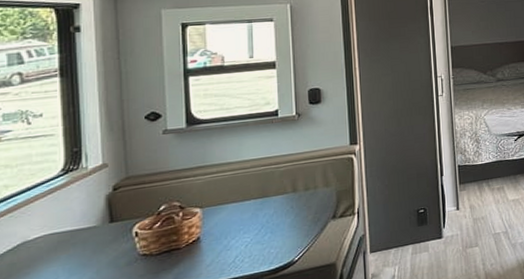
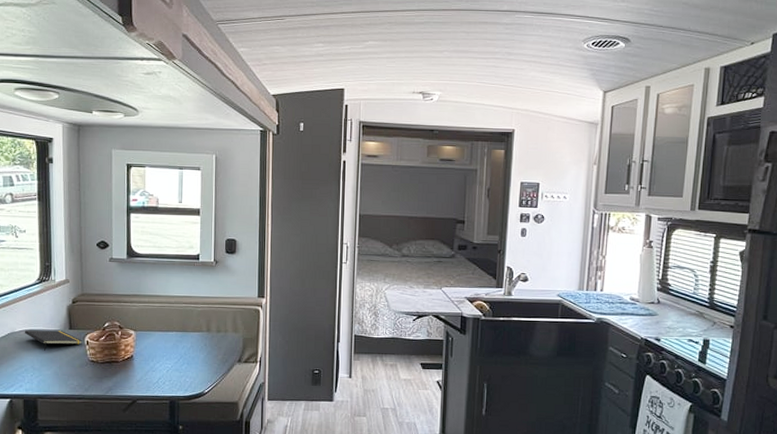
notepad: none [42,226,129,256] -> present [24,330,82,351]

